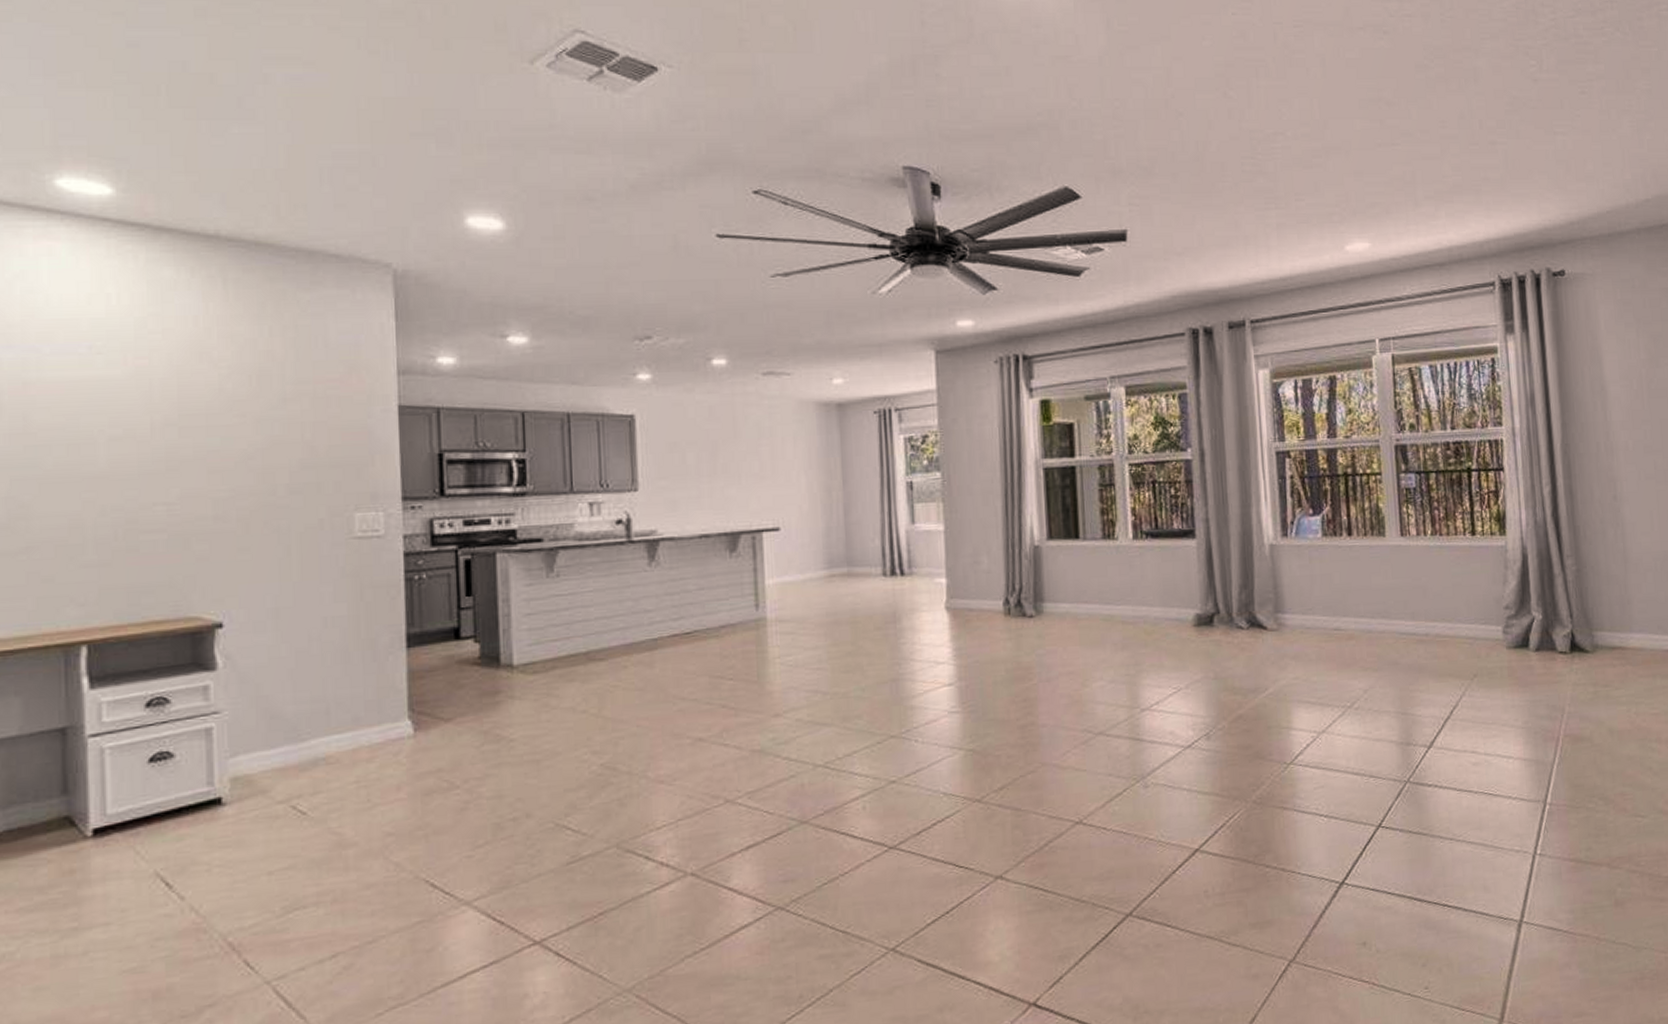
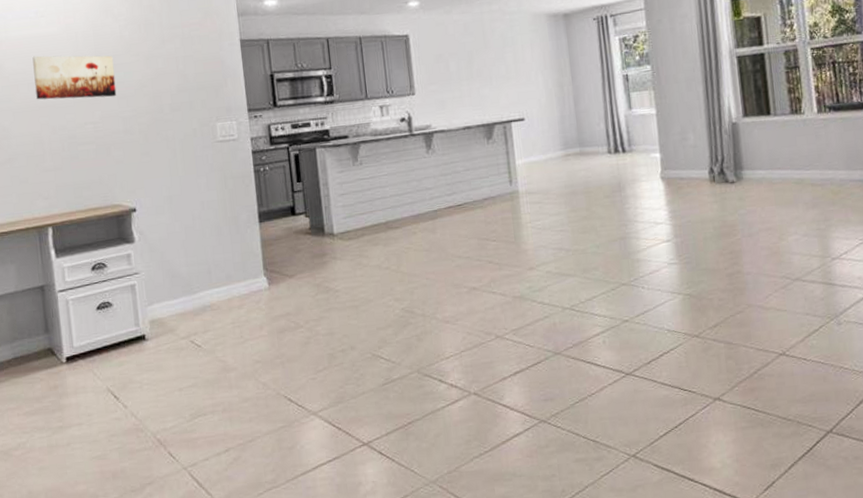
wall art: none [78,407,207,470] -> present [32,55,117,100]

